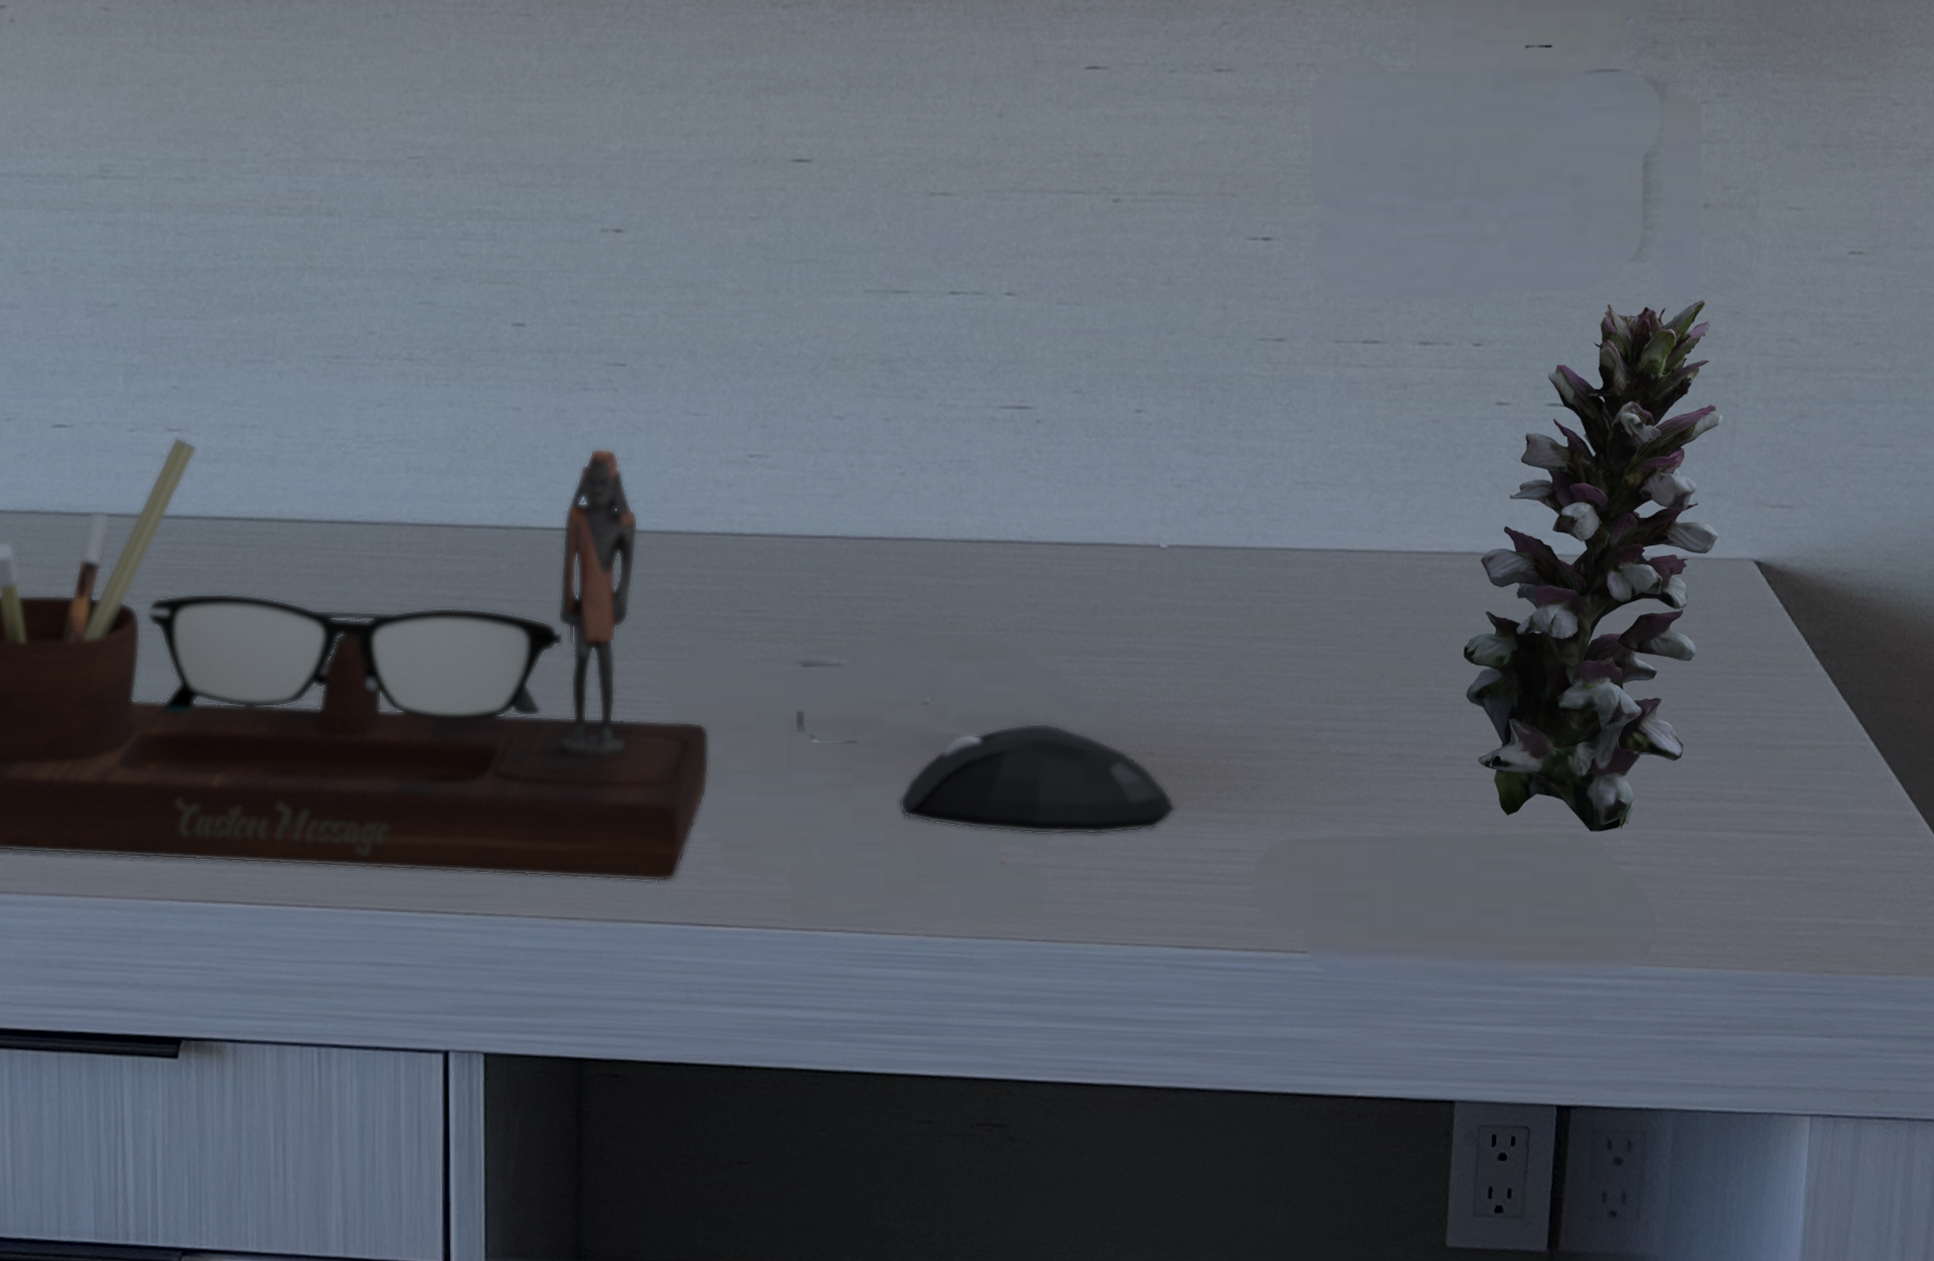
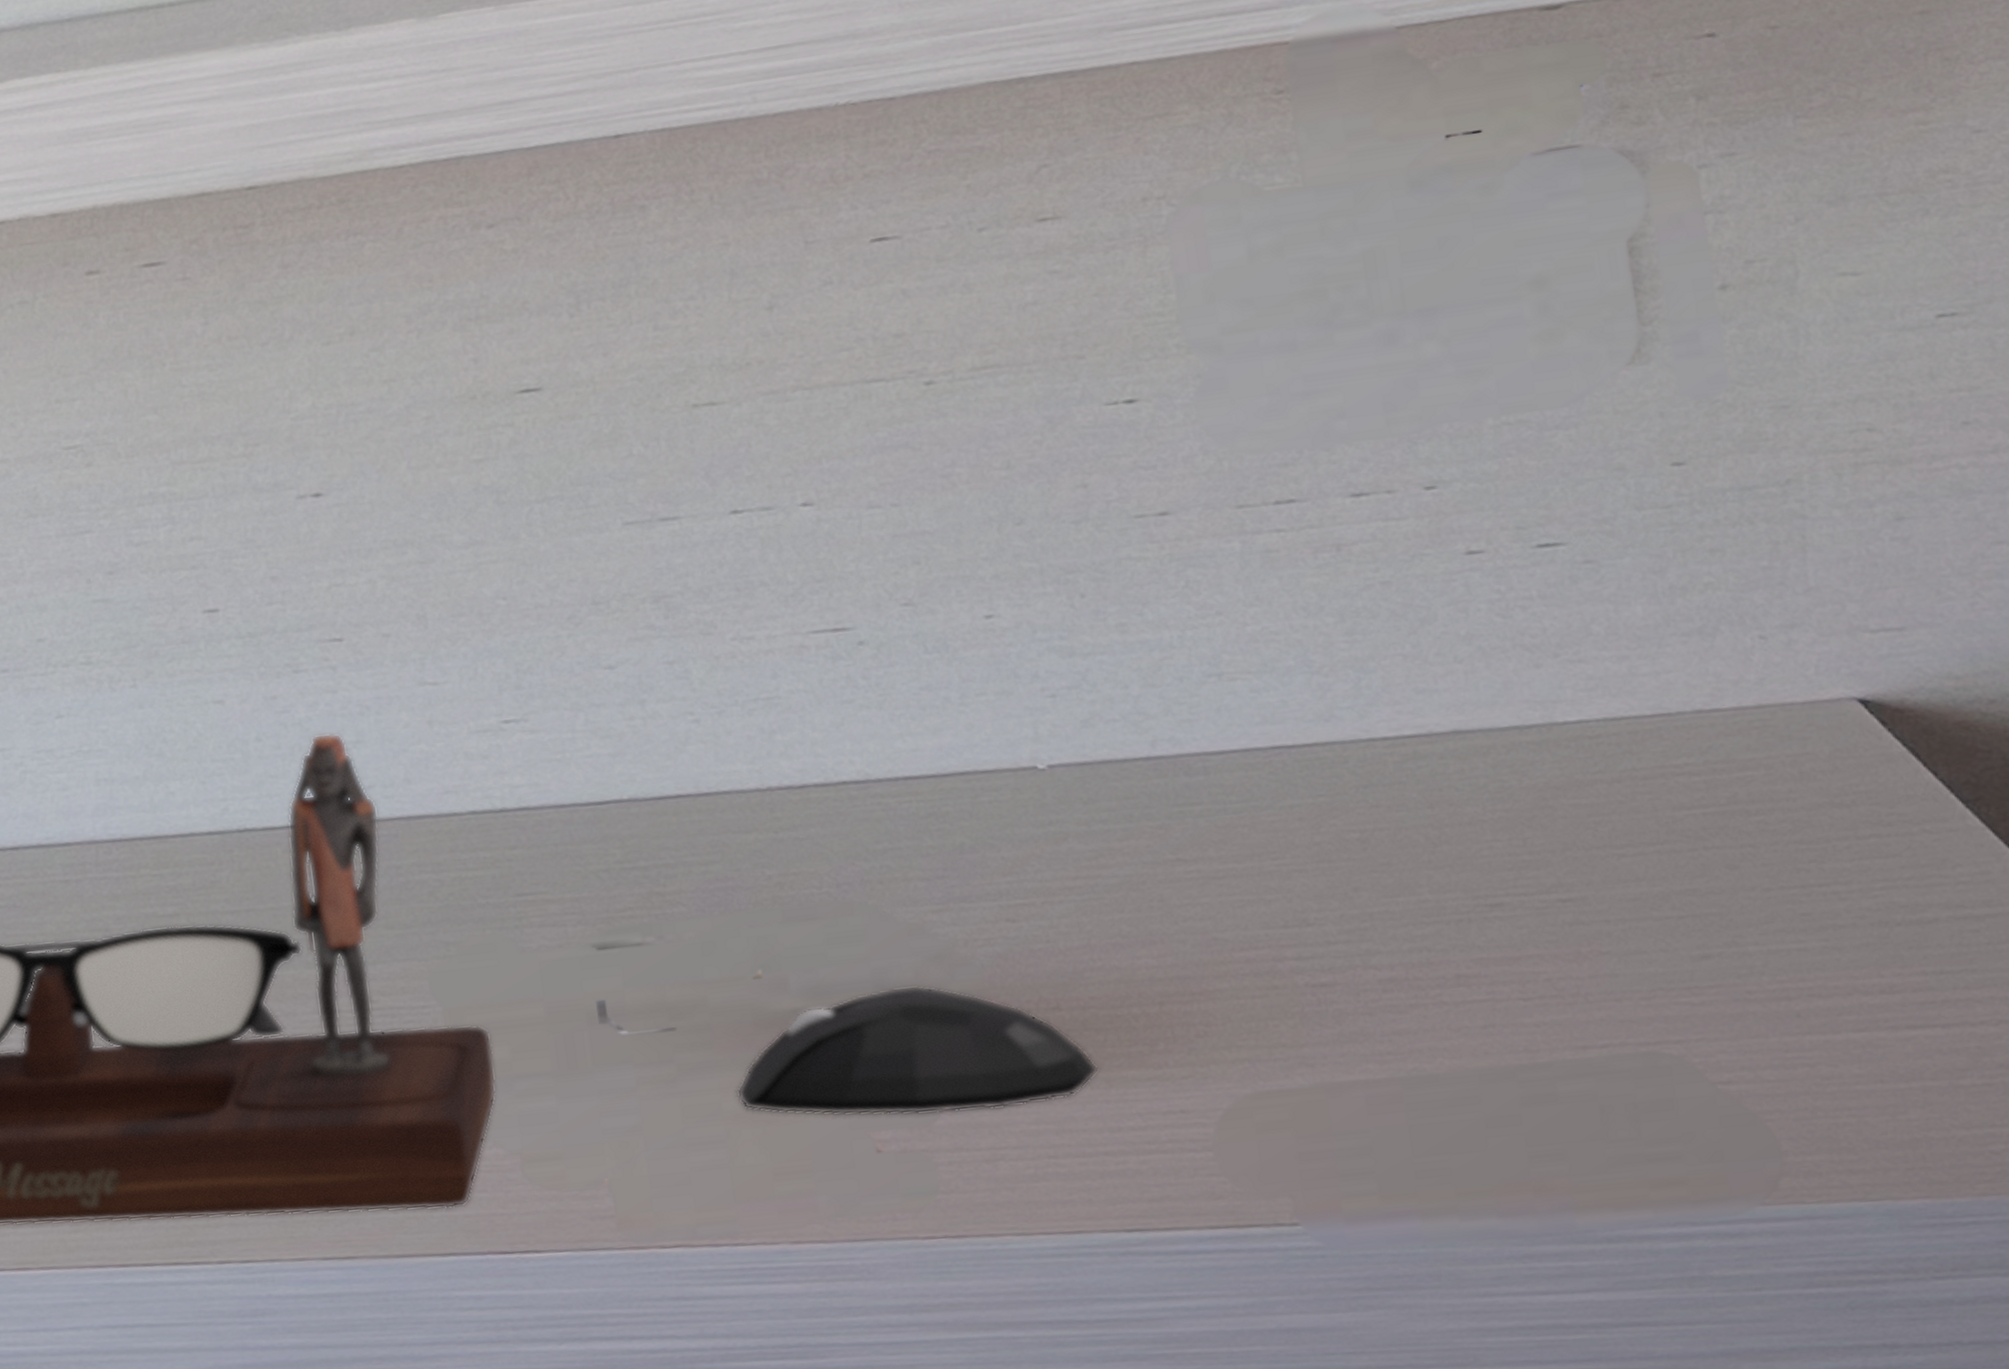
flower: present [1463,300,1724,832] -> none [1462,397,1802,1048]

